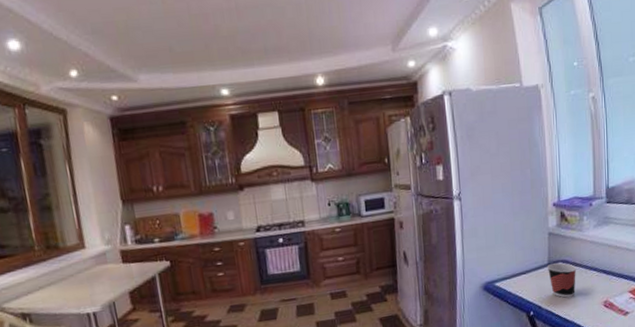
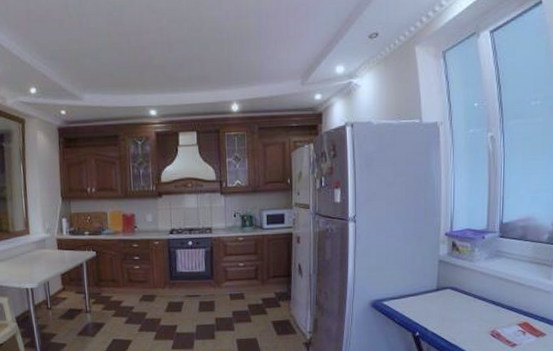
cup: present [547,263,577,298] -> none [435,289,465,323]

